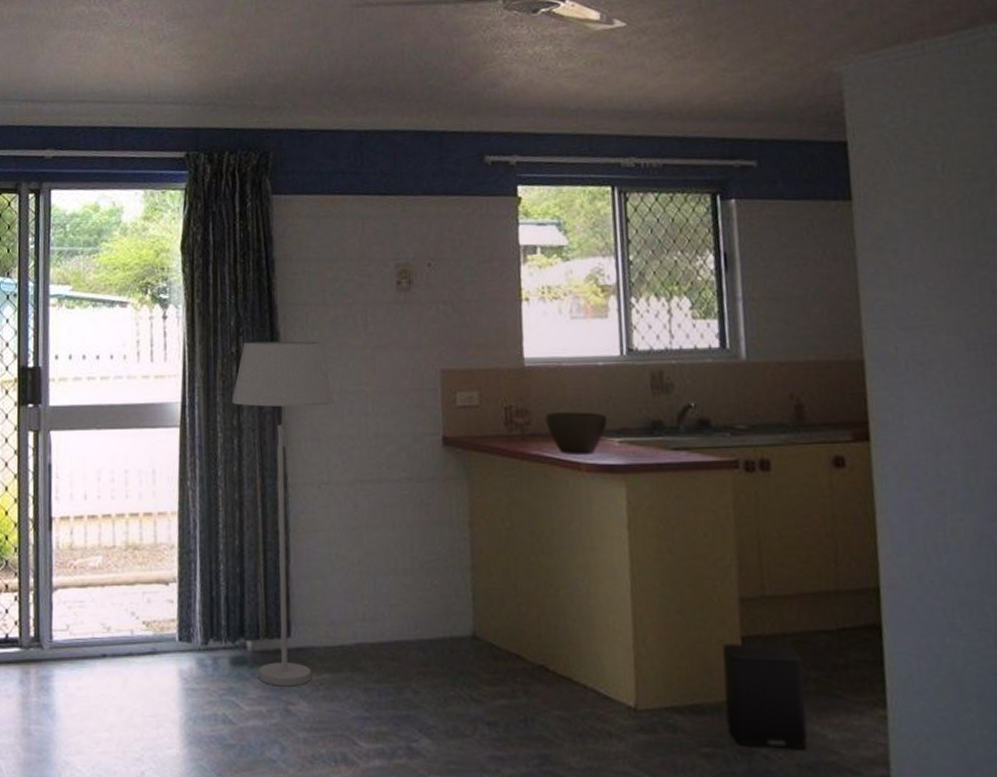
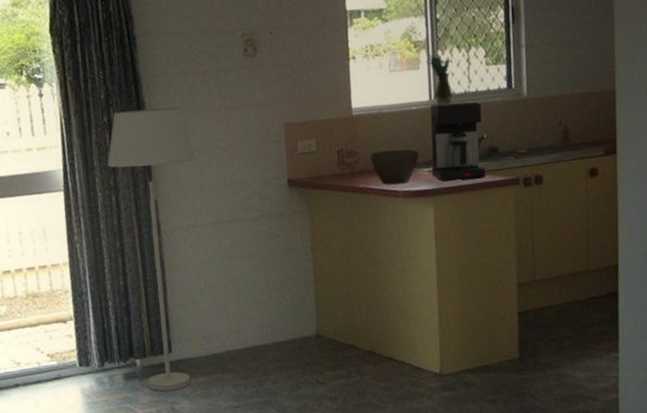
vase: none [619,300,650,363] -> present [428,53,453,106]
coffee maker: none [621,360,694,457] -> present [430,101,486,181]
pedal bin: present [722,642,808,751] -> none [504,315,563,391]

